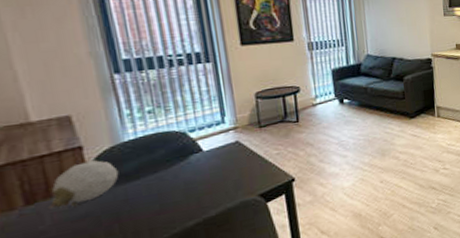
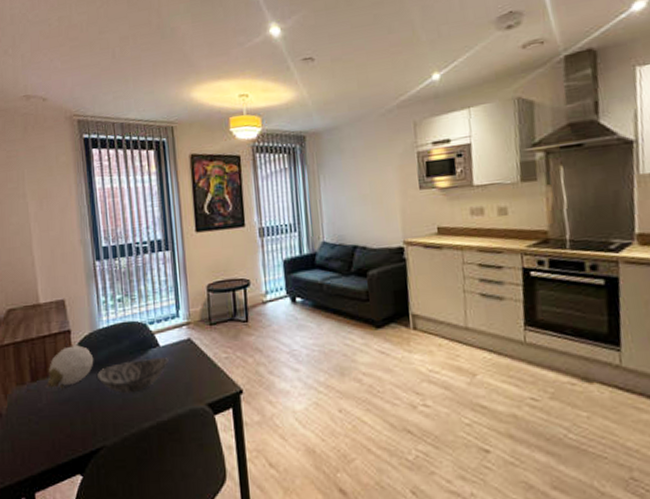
decorative bowl: none [123,161,215,200] -> present [96,358,169,394]

